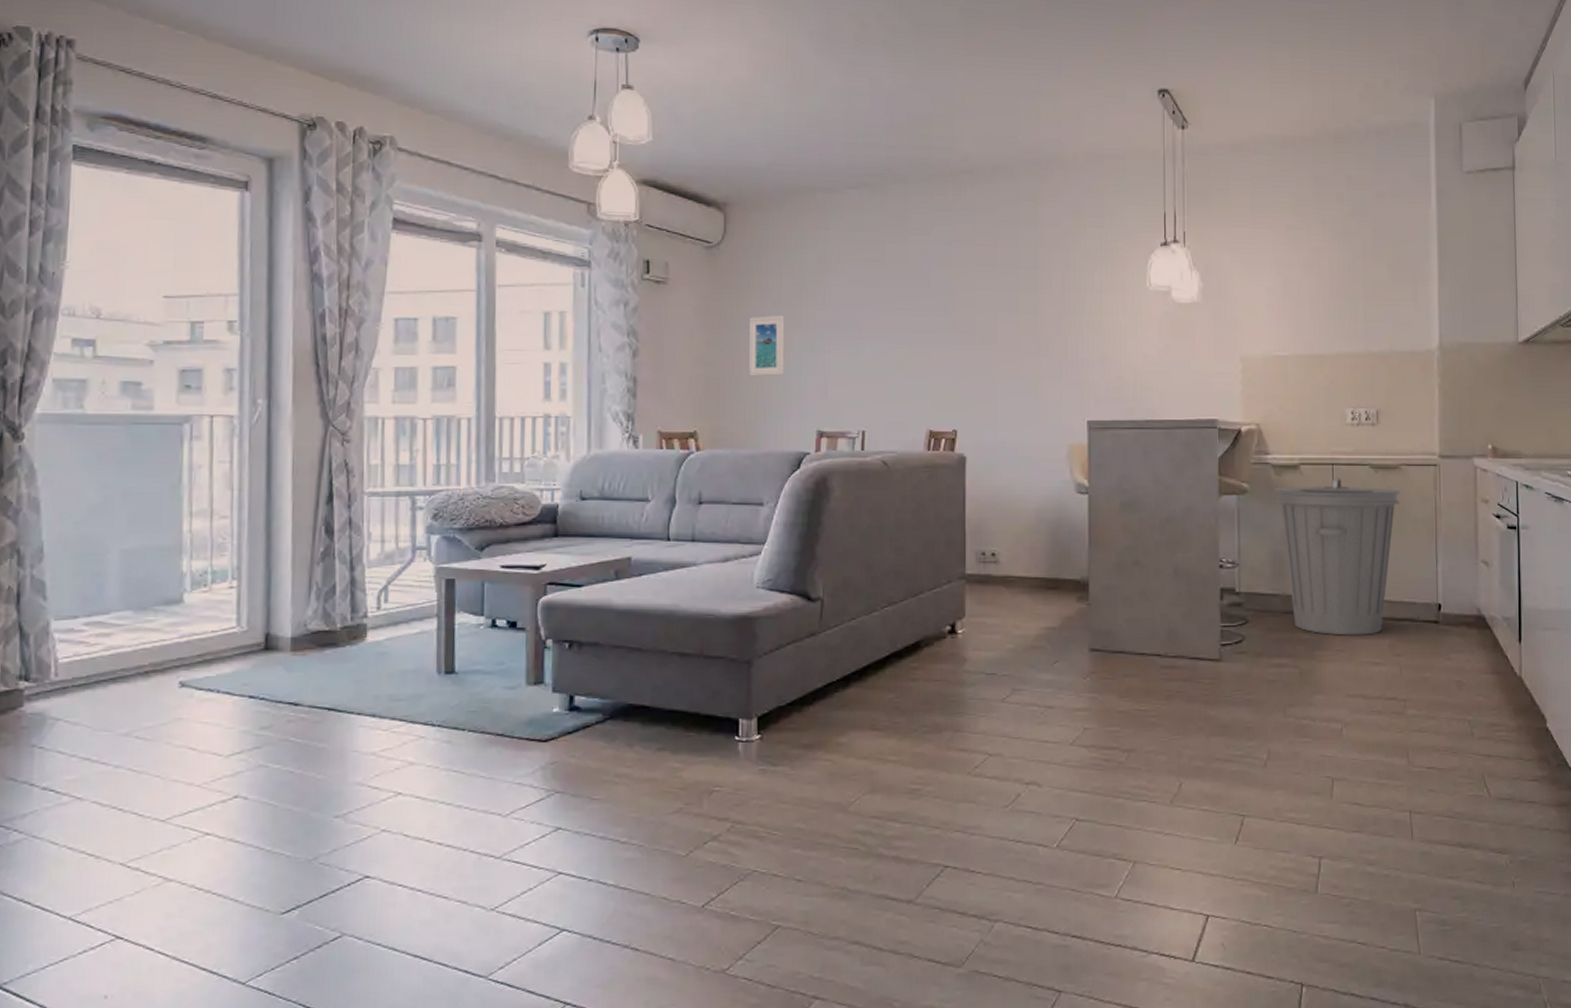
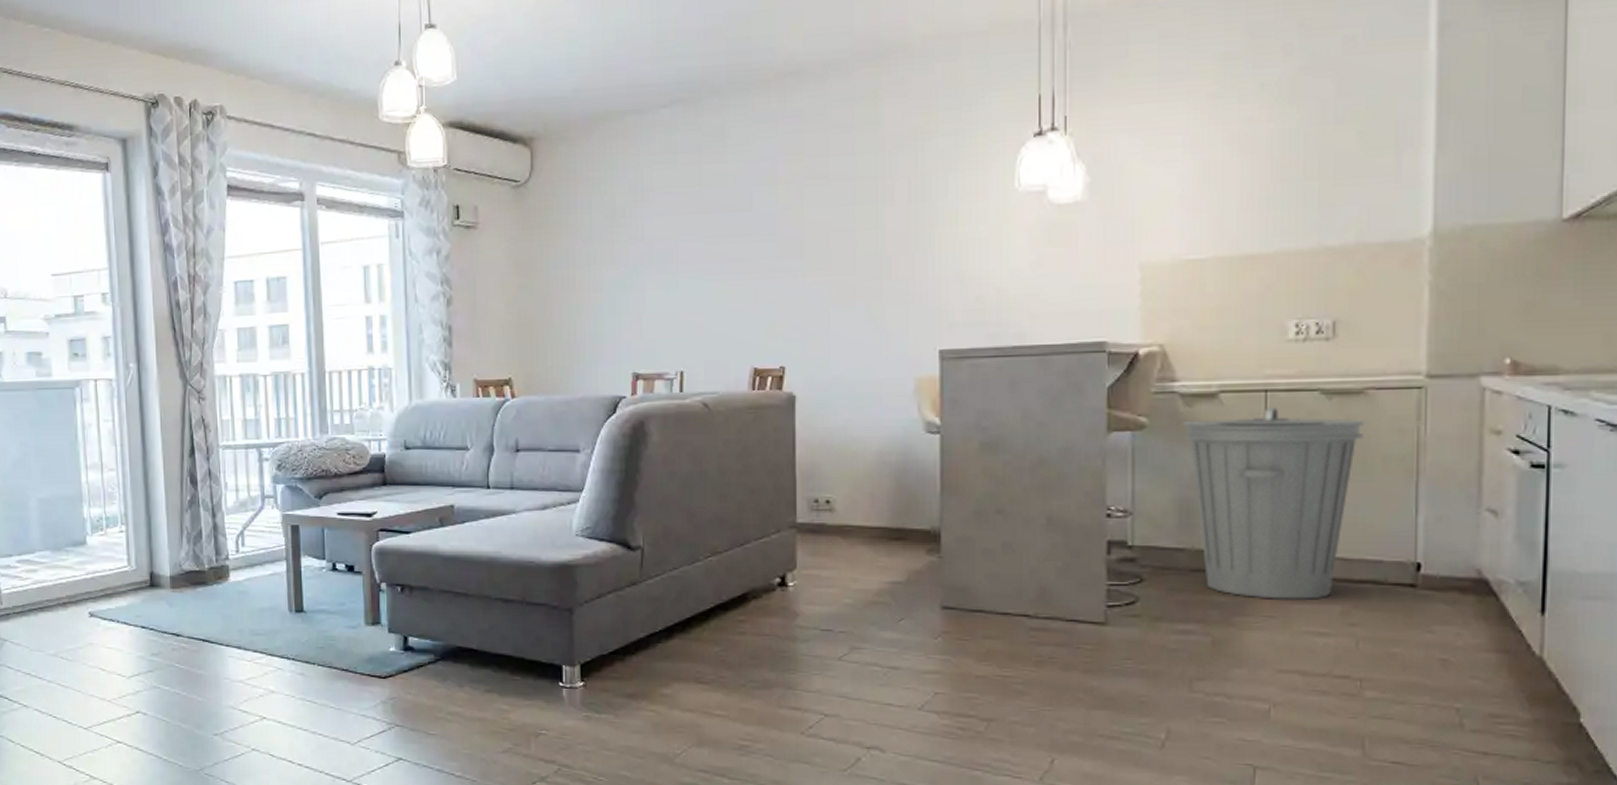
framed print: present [748,315,785,377] -> none [559,252,597,319]

